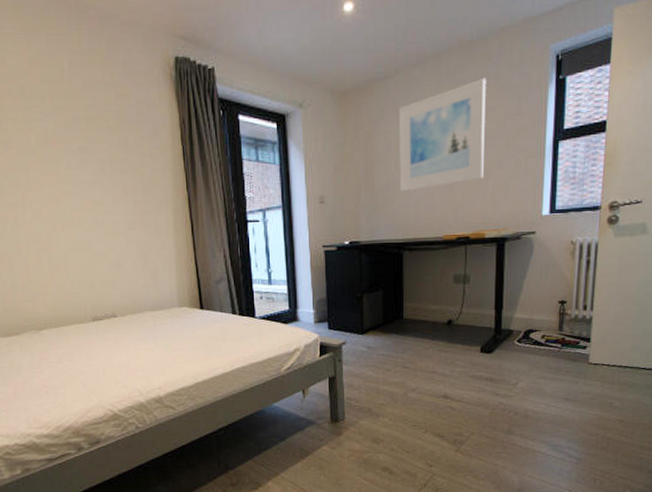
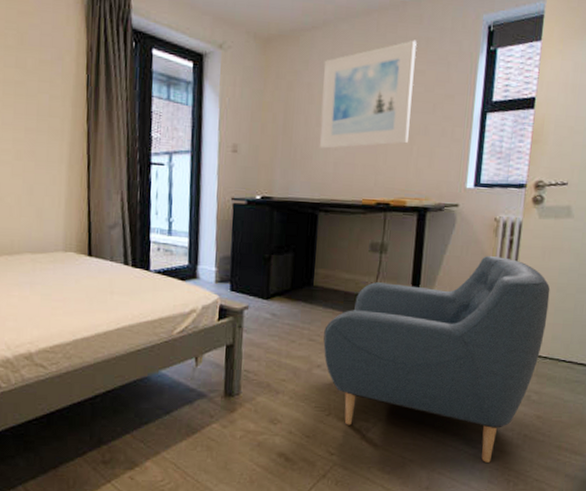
armchair: none [416,276,628,465] -> present [323,255,551,463]

